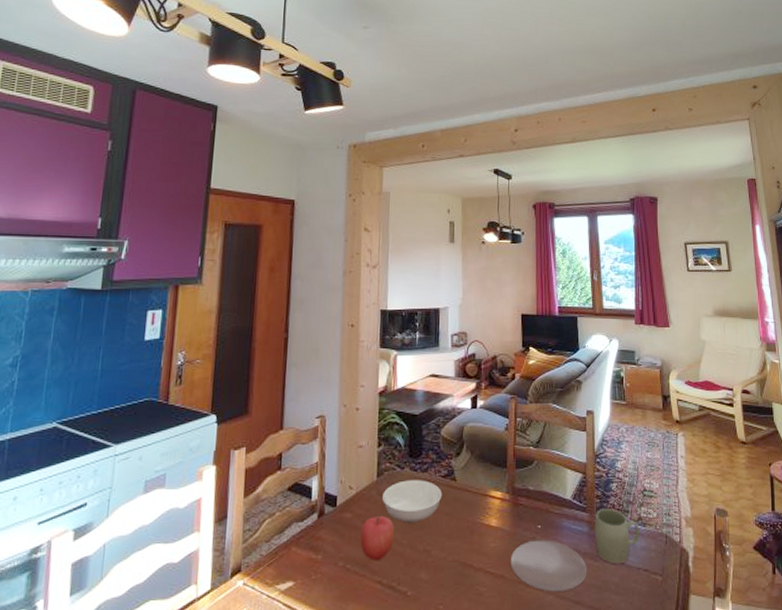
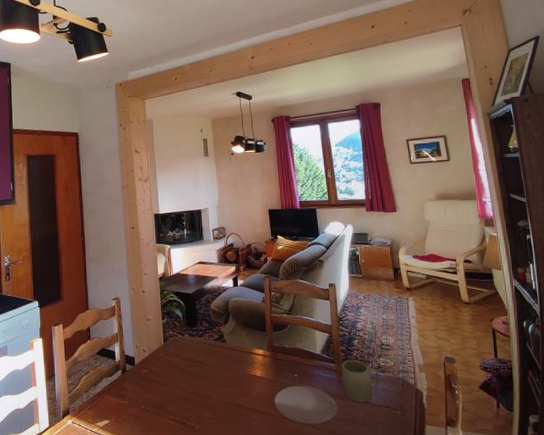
fruit: present [360,516,395,562] -> none [155,371,182,405]
bowl: present [383,480,442,523] -> none [169,343,216,376]

